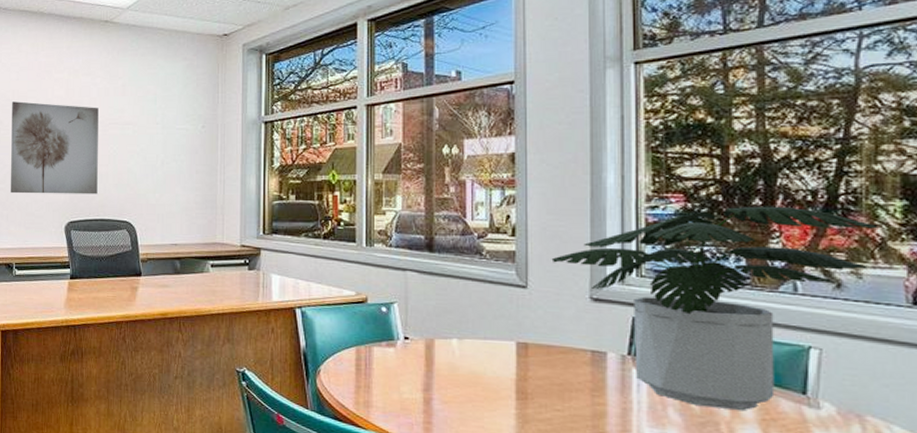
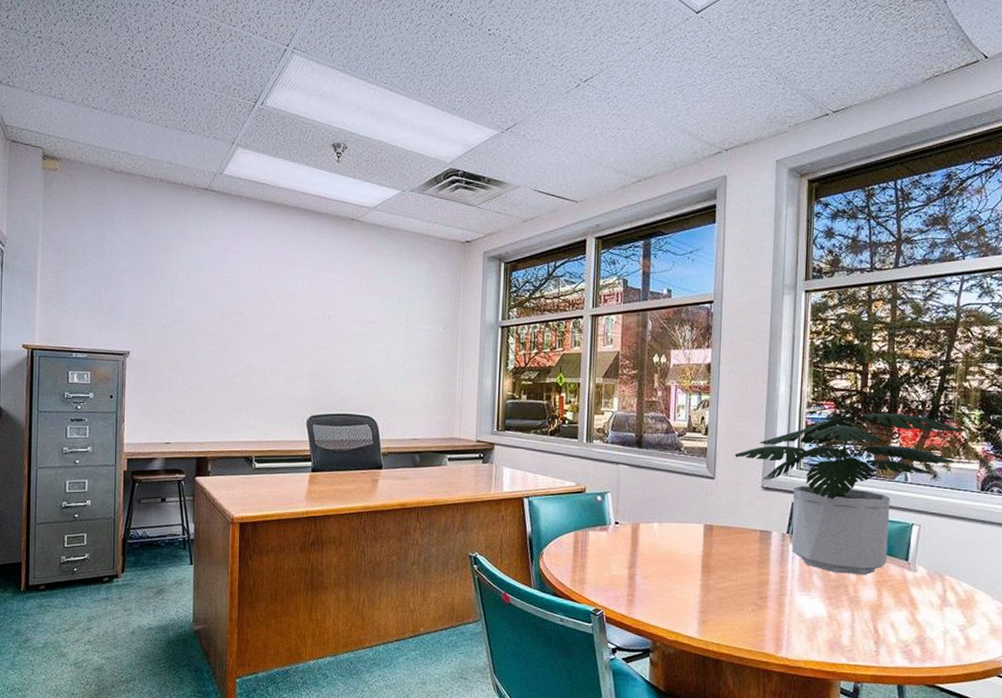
wall art: present [11,101,98,194] -> none [251,294,343,390]

